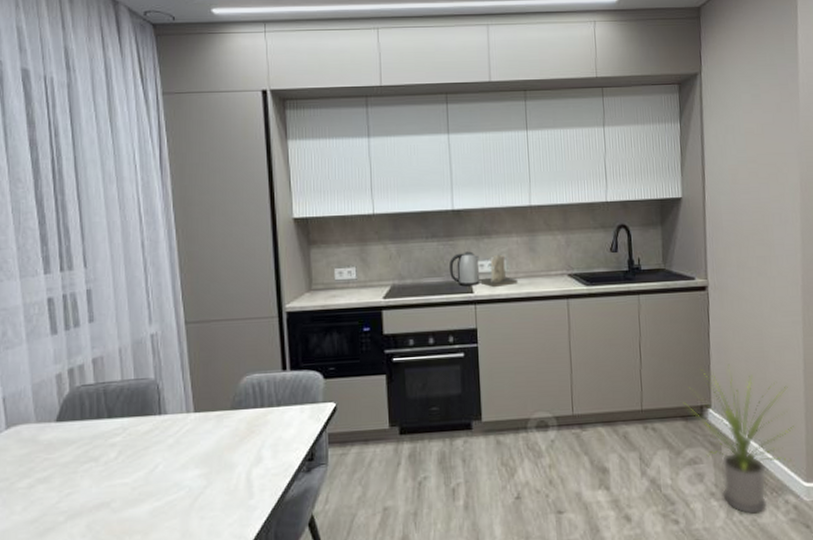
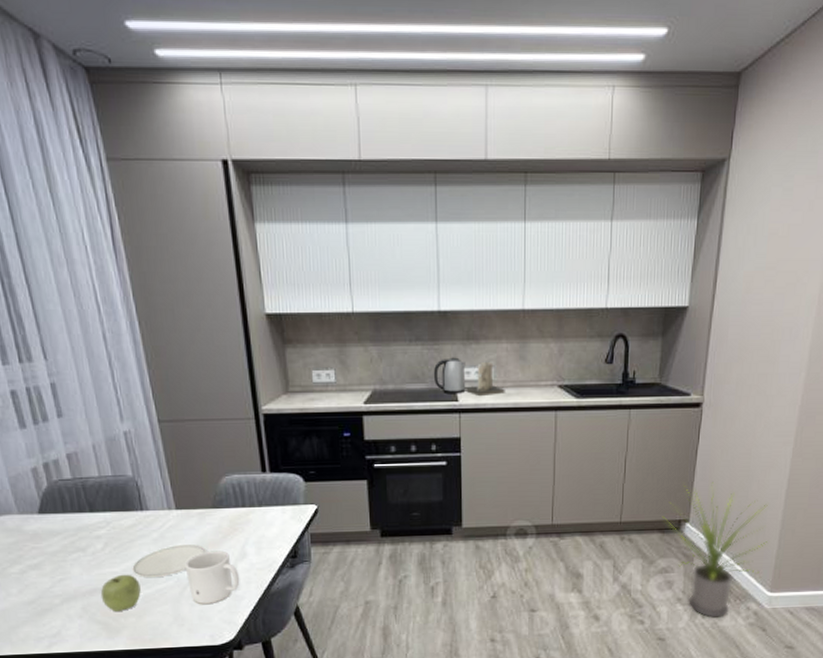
fruit: none [107,485,150,528] -> present [100,574,141,611]
plate: none [144,449,221,489] -> present [132,543,206,578]
mug: none [198,455,254,517] -> present [184,550,240,604]

